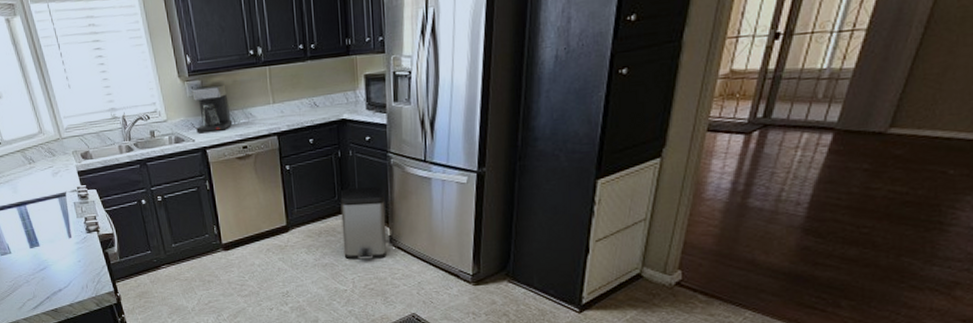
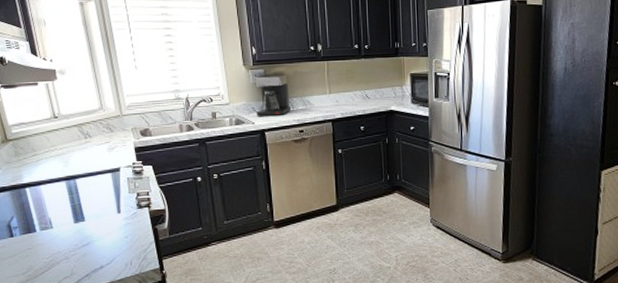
pedal bin: present [340,186,387,260] -> none [386,171,428,238]

